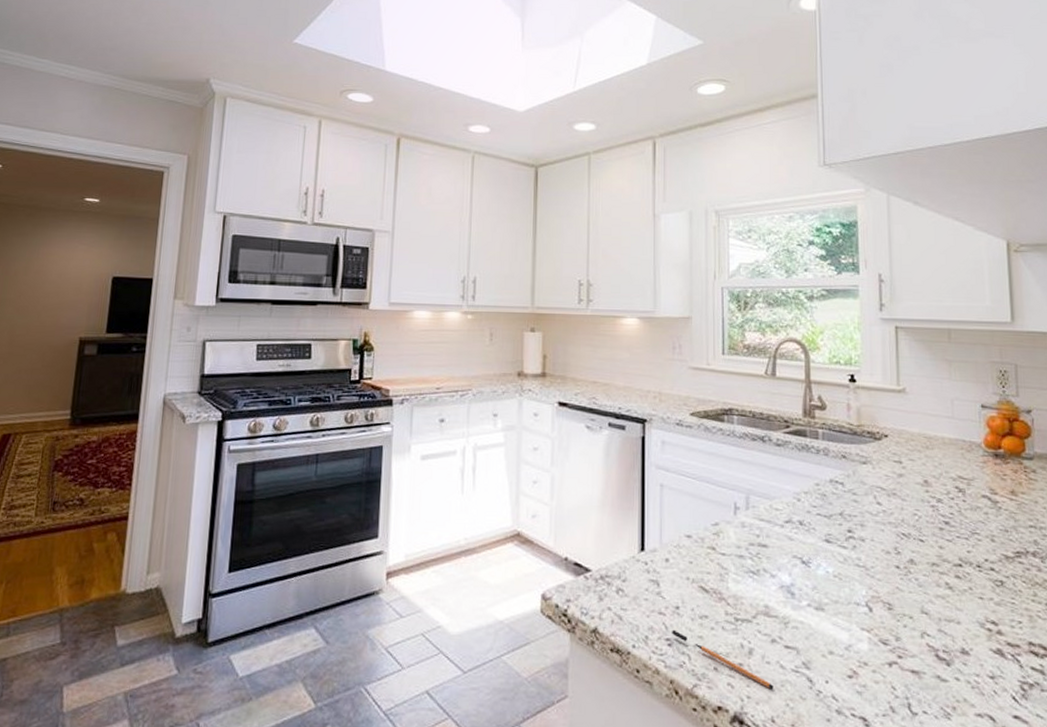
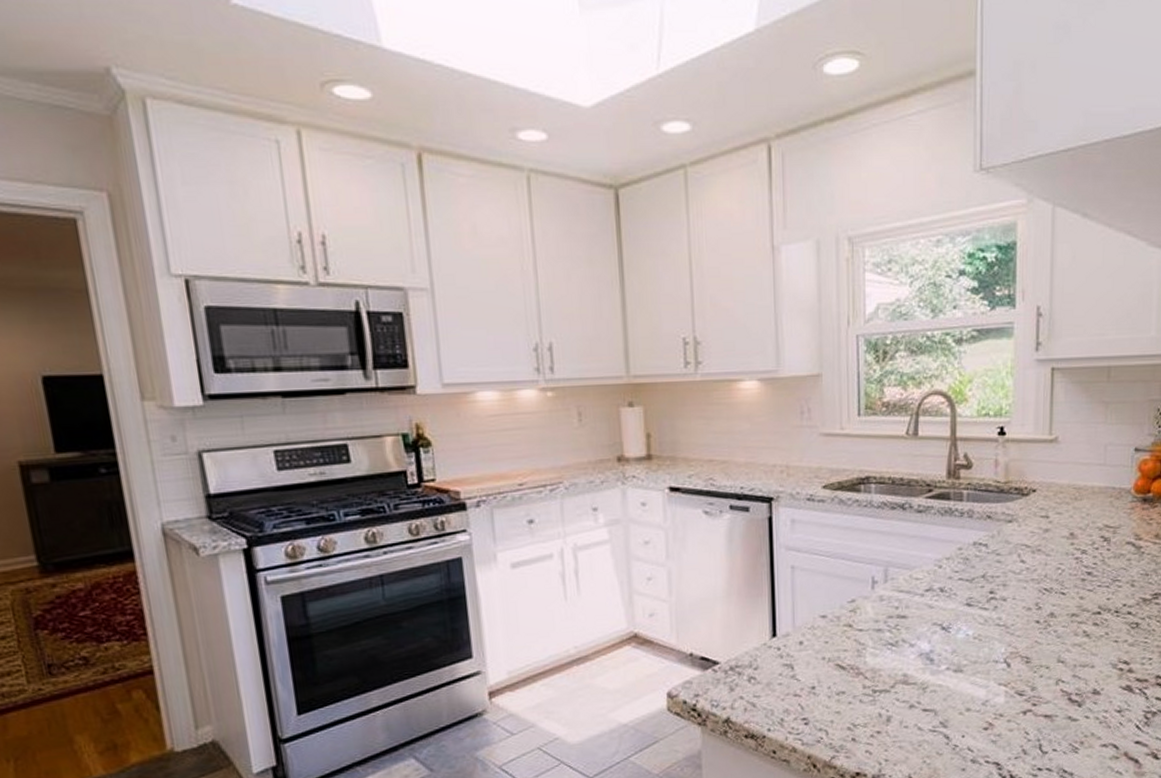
pen: present [672,629,774,690] -> none [808,709,911,751]

